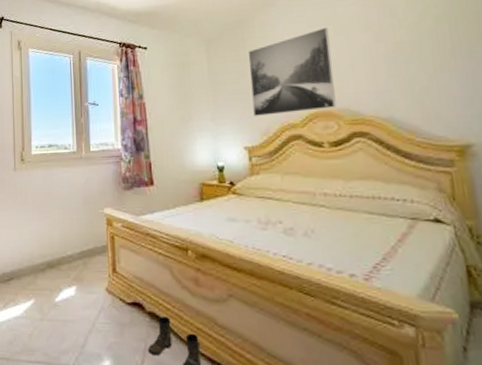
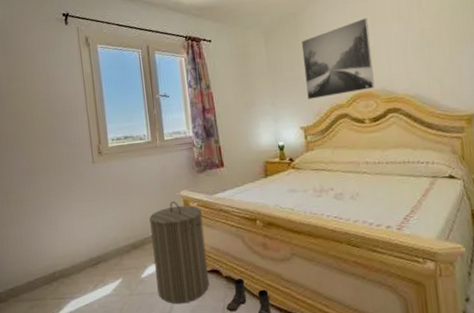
laundry hamper: none [69,219,131,338] -> present [149,201,210,304]

